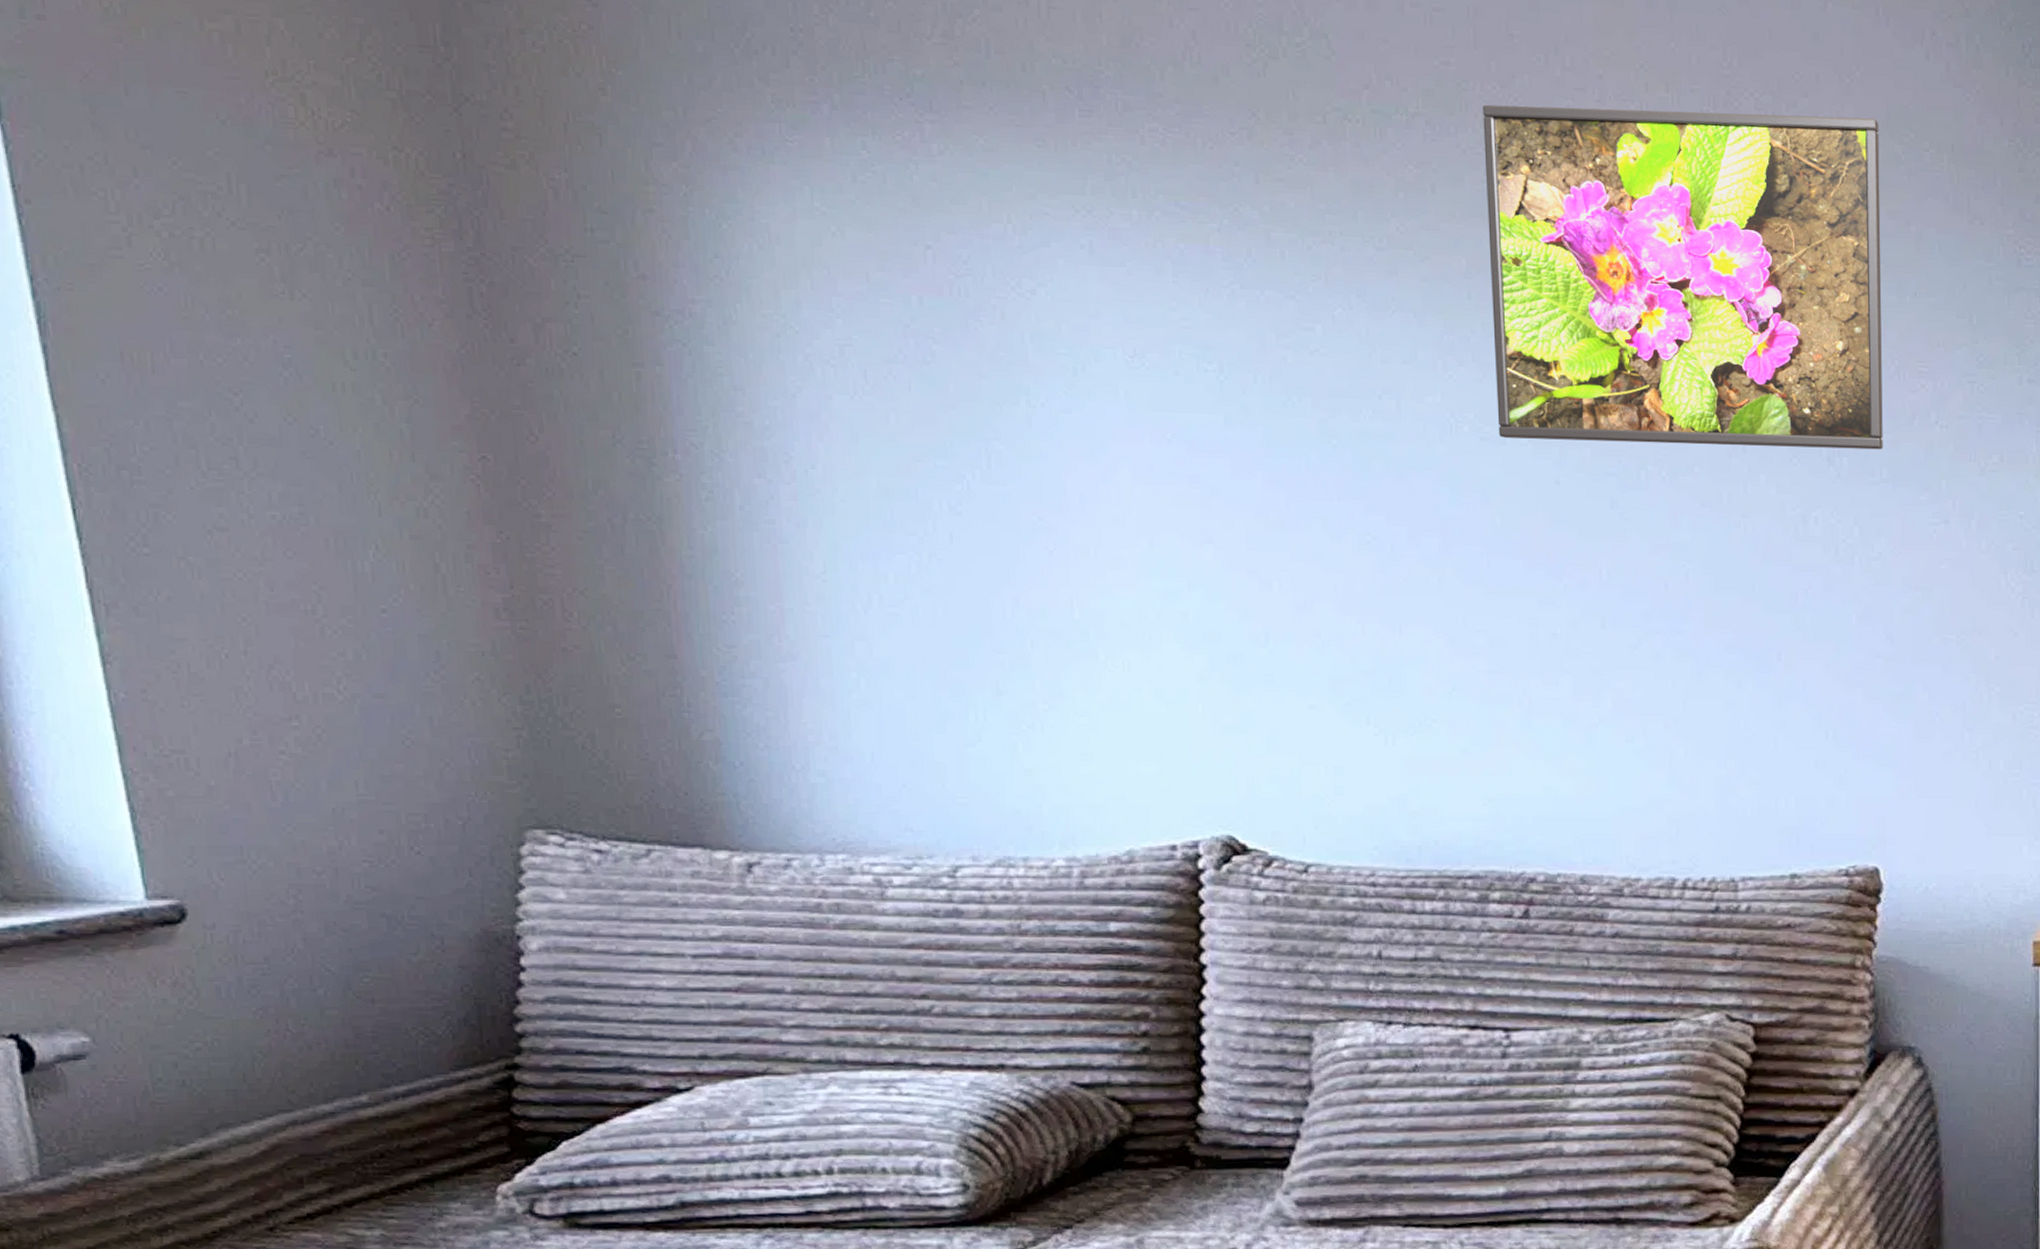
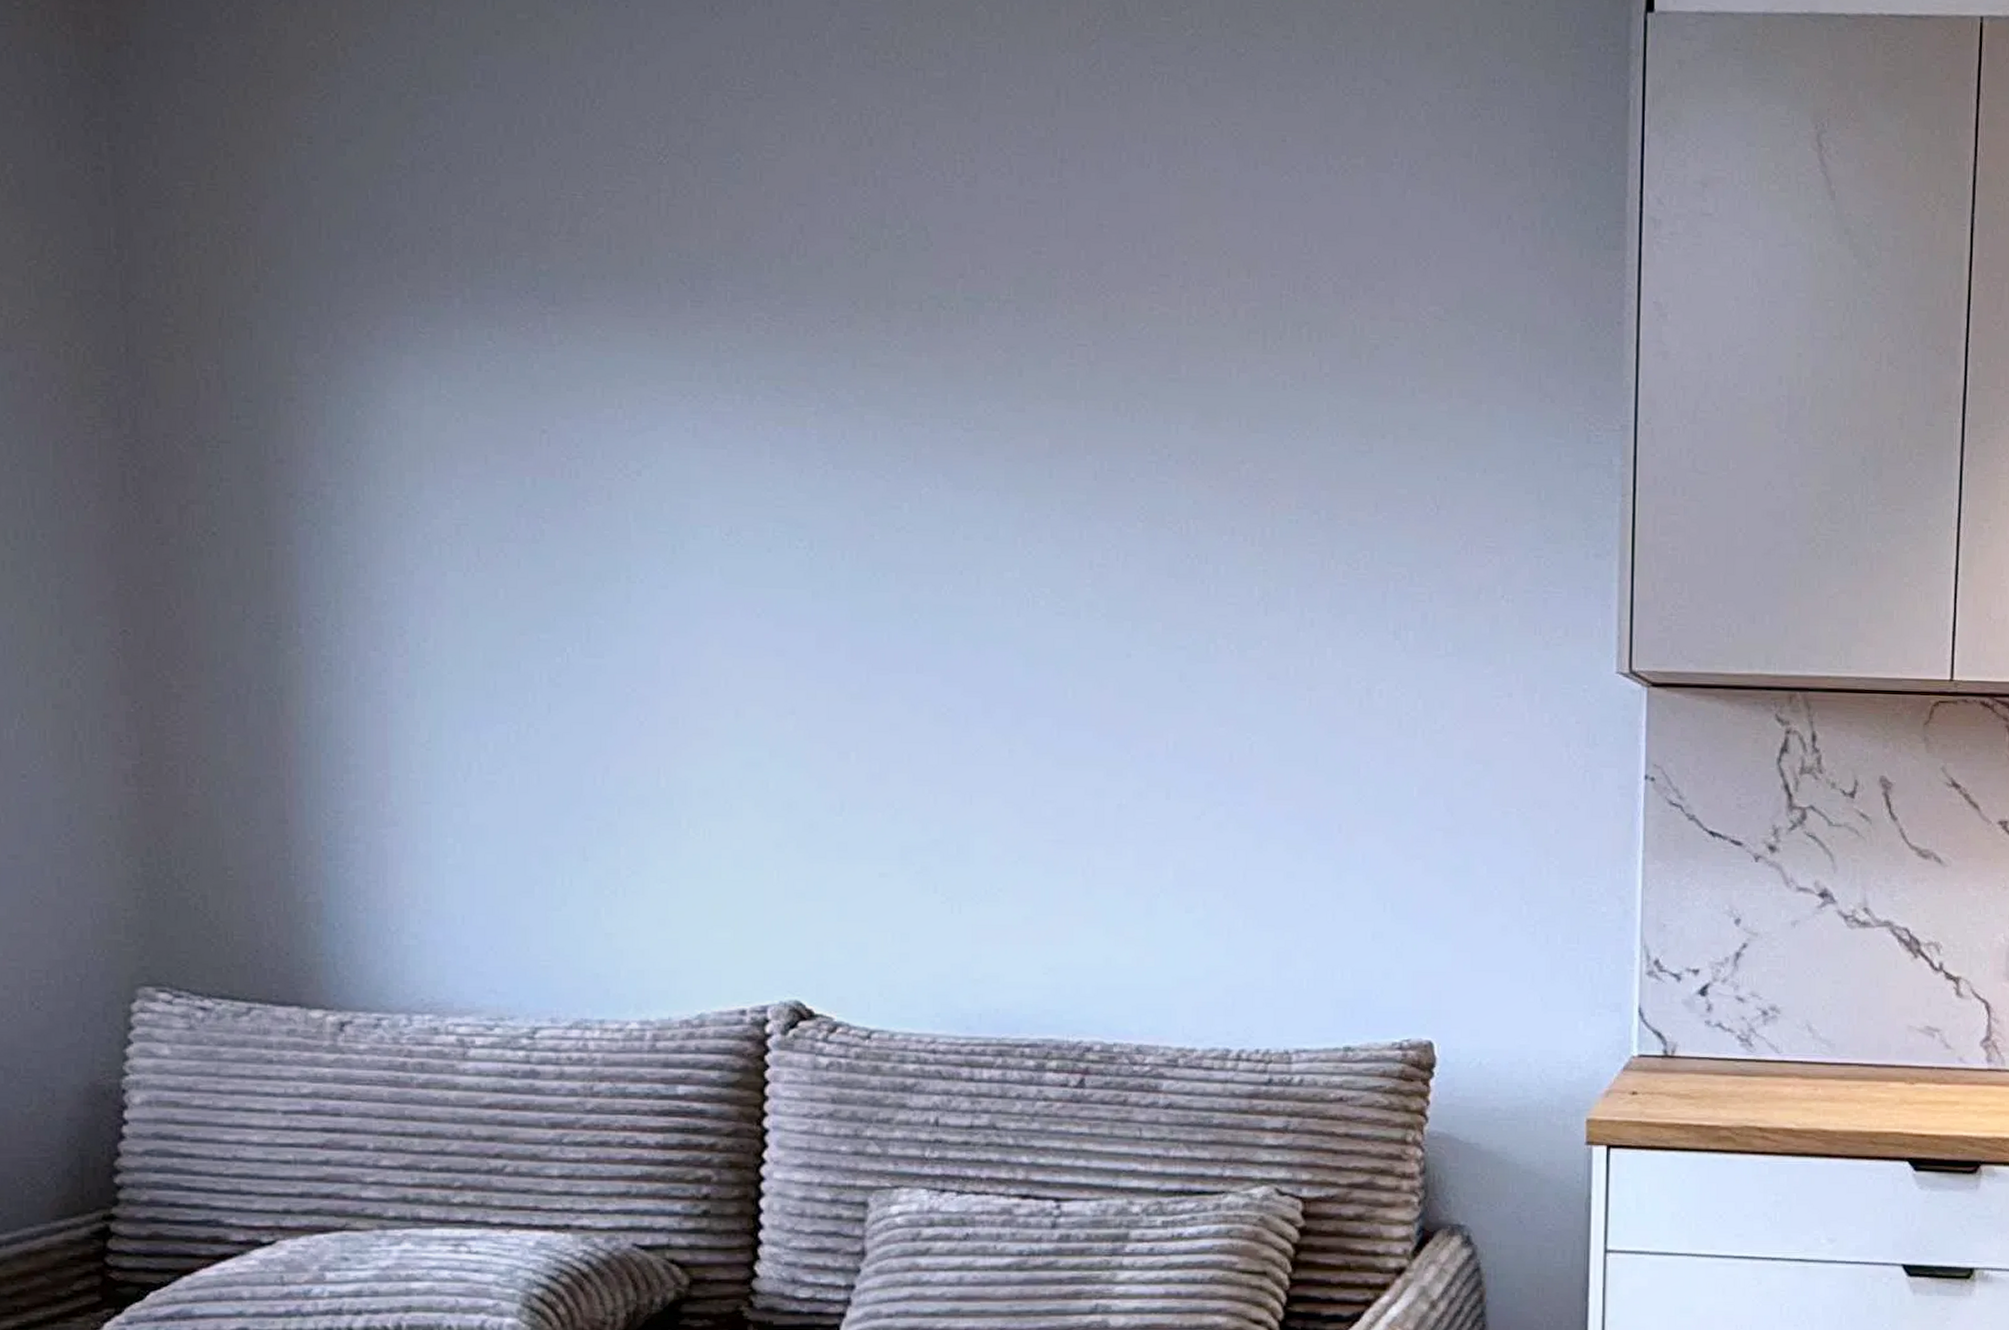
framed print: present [1482,104,1883,450] -> none [1071,291,1454,624]

